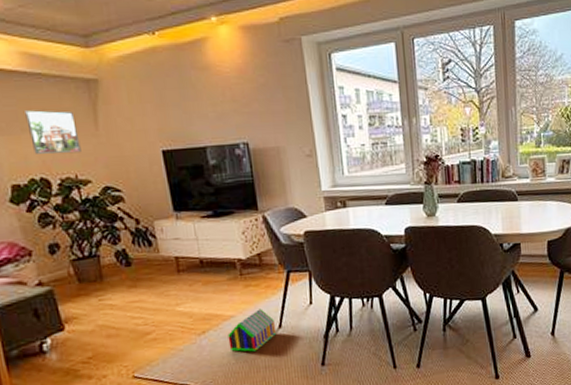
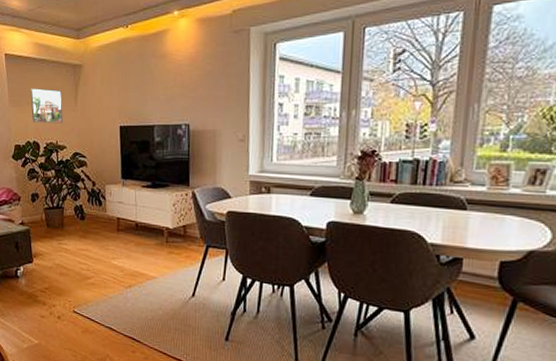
toy house: present [228,309,277,352] -> none [148,275,190,313]

